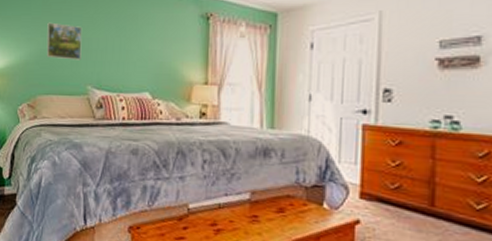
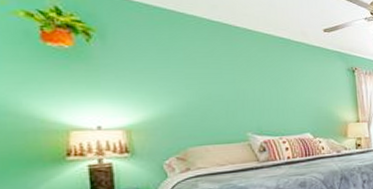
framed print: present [46,22,83,60] -> none [193,75,237,111]

